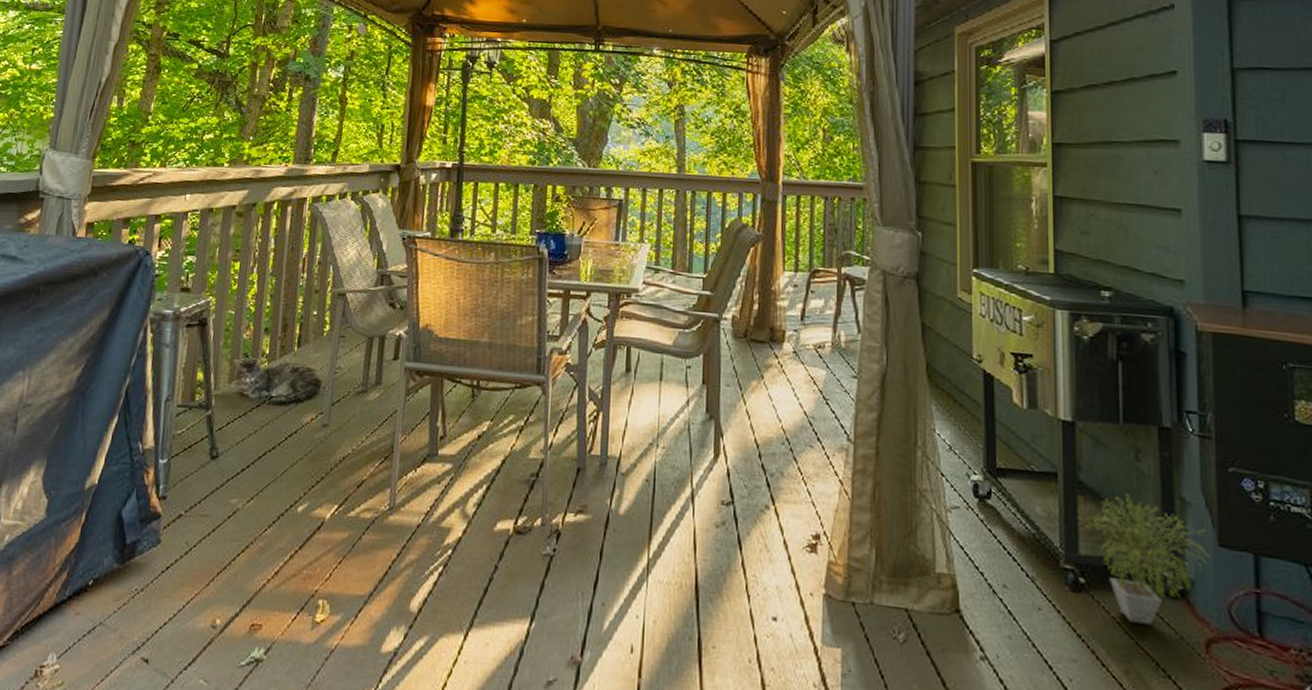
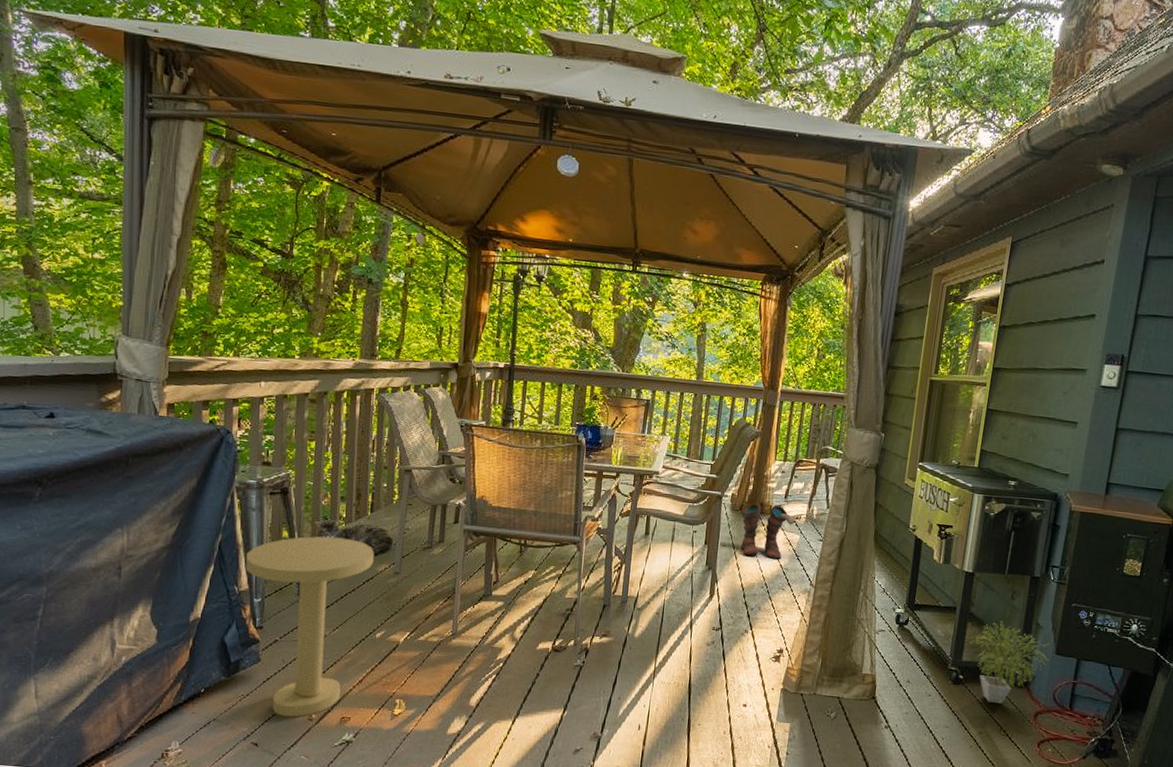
side table: none [153,378,300,623] -> present [246,536,375,717]
boots: none [748,329,820,404] -> present [741,504,797,560]

